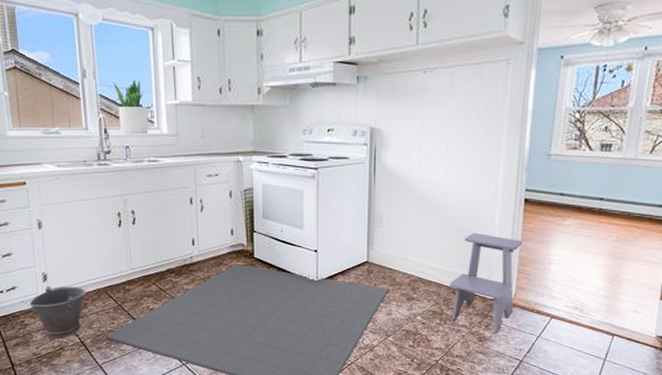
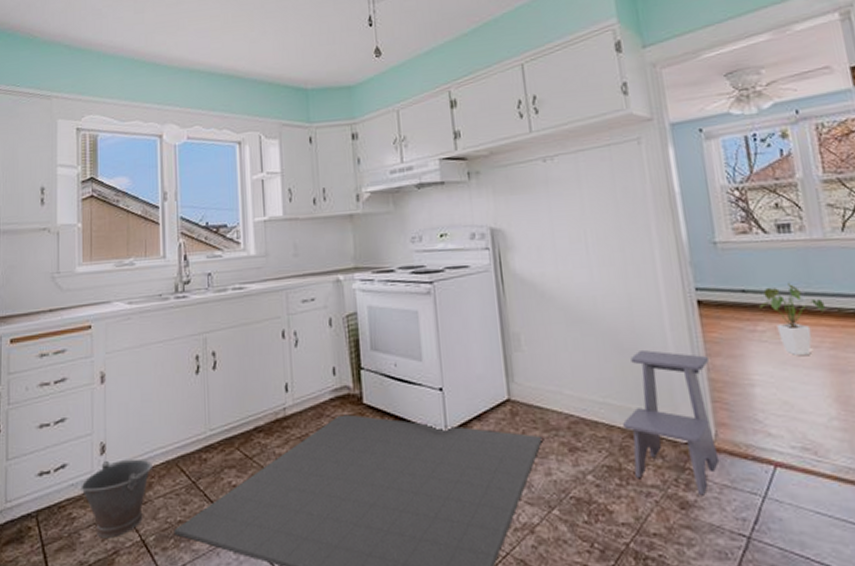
planter: present [113,79,149,135] -> none [196,197,234,260]
house plant: none [571,190,620,245] -> present [760,282,826,357]

